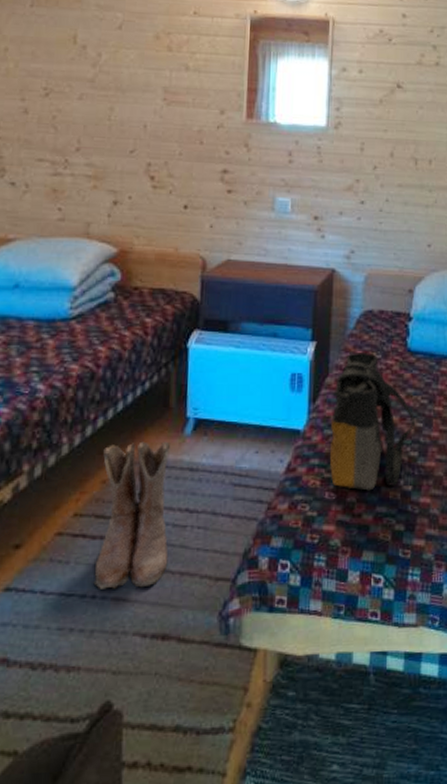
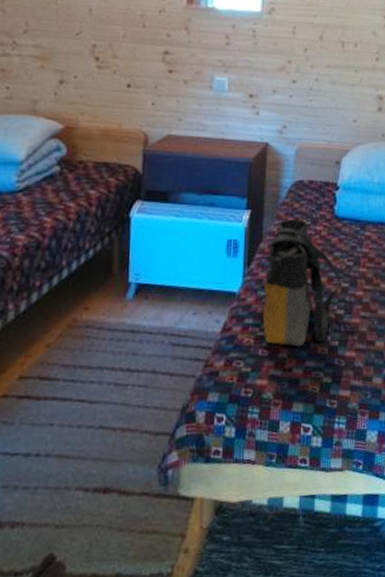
boots: present [93,441,170,589] -> none [38,305,113,448]

